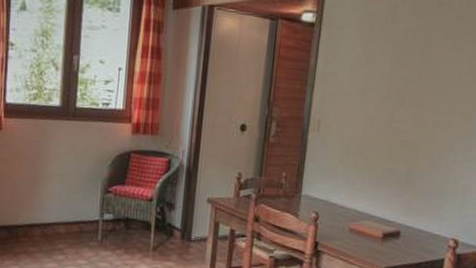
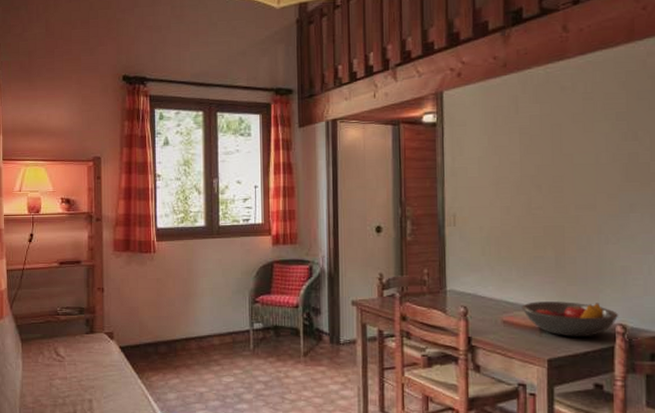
fruit bowl: none [368,212,454,249] -> present [521,302,619,337]

